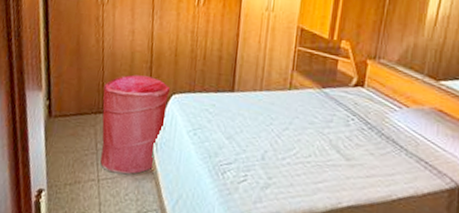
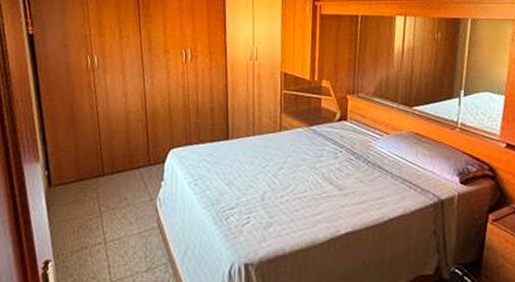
laundry hamper: present [100,74,171,175] -> none [101,135,168,234]

